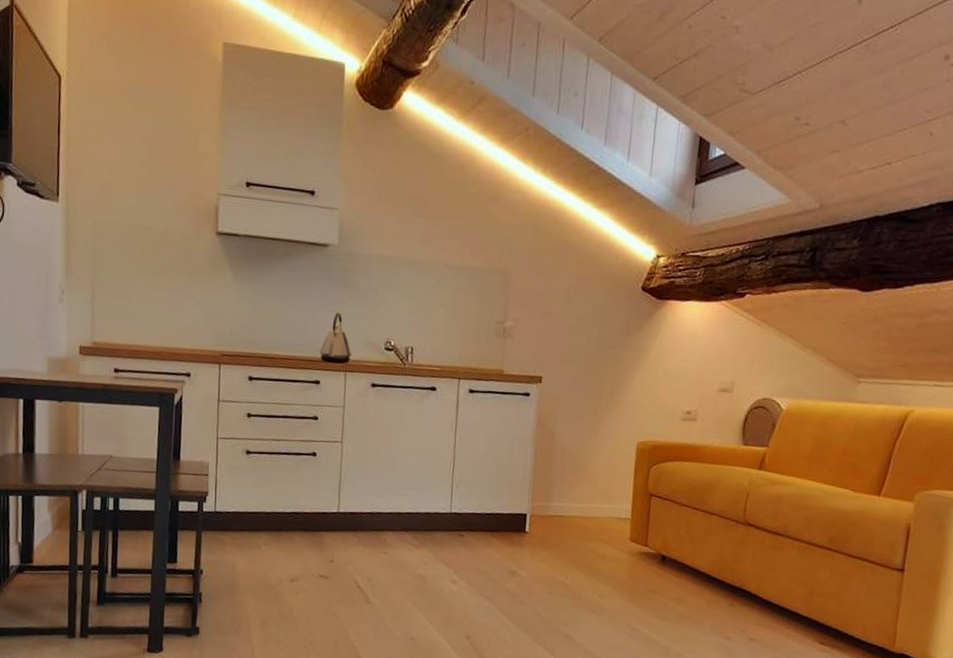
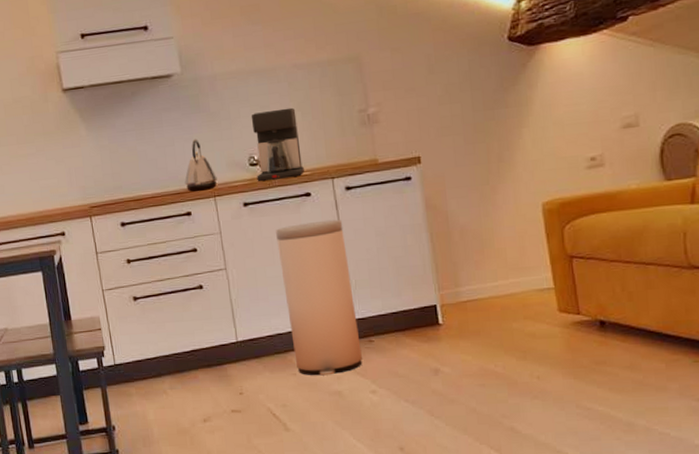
coffee maker: none [389,301,439,371] -> present [251,107,304,182]
pedal bin: none [389,414,460,560] -> present [276,219,362,376]

